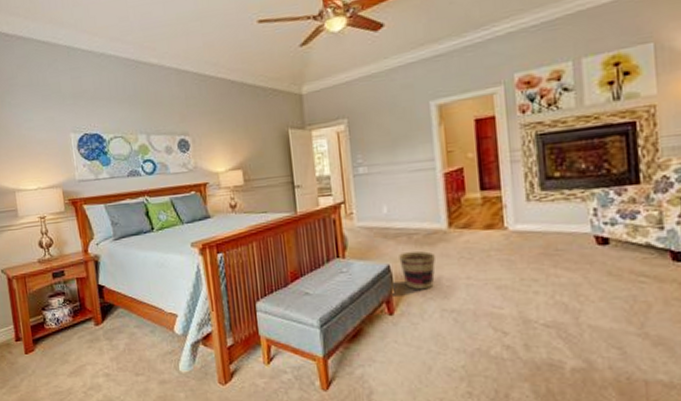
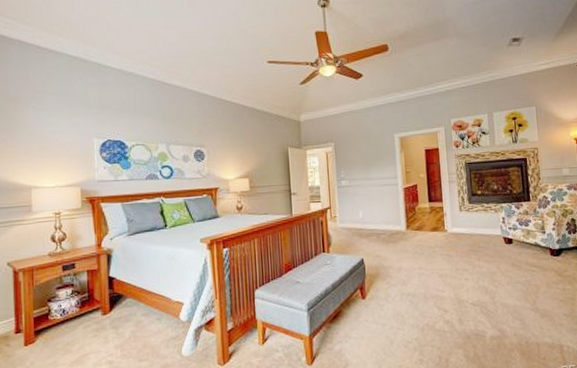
basket: present [399,251,436,290] -> none [370,247,397,278]

